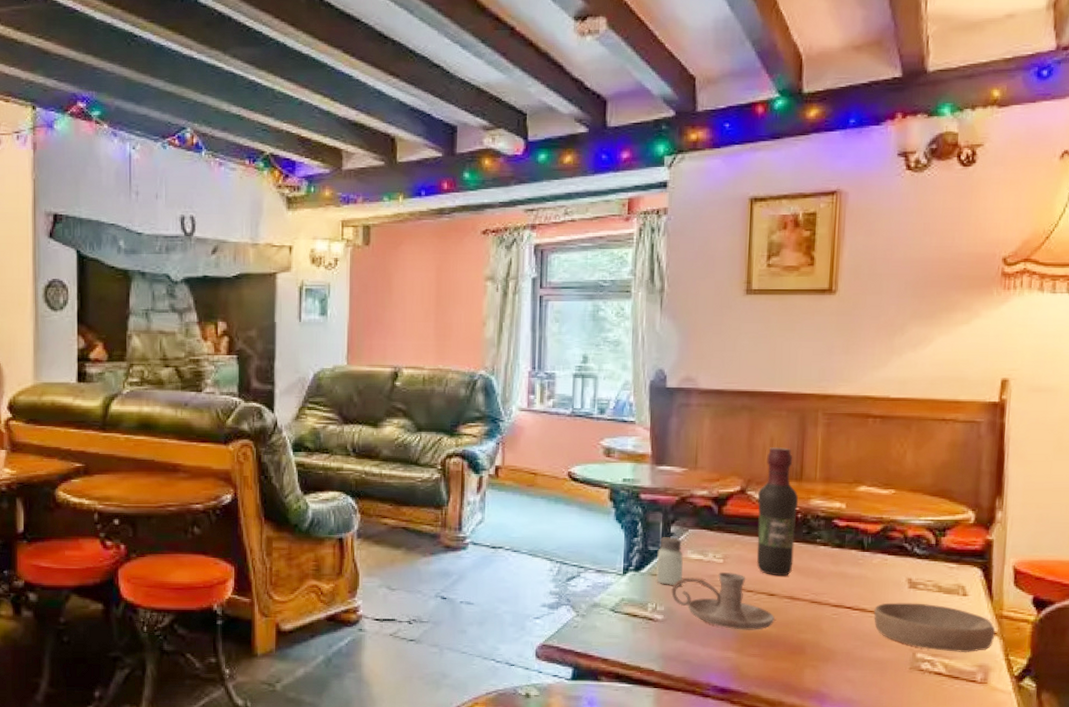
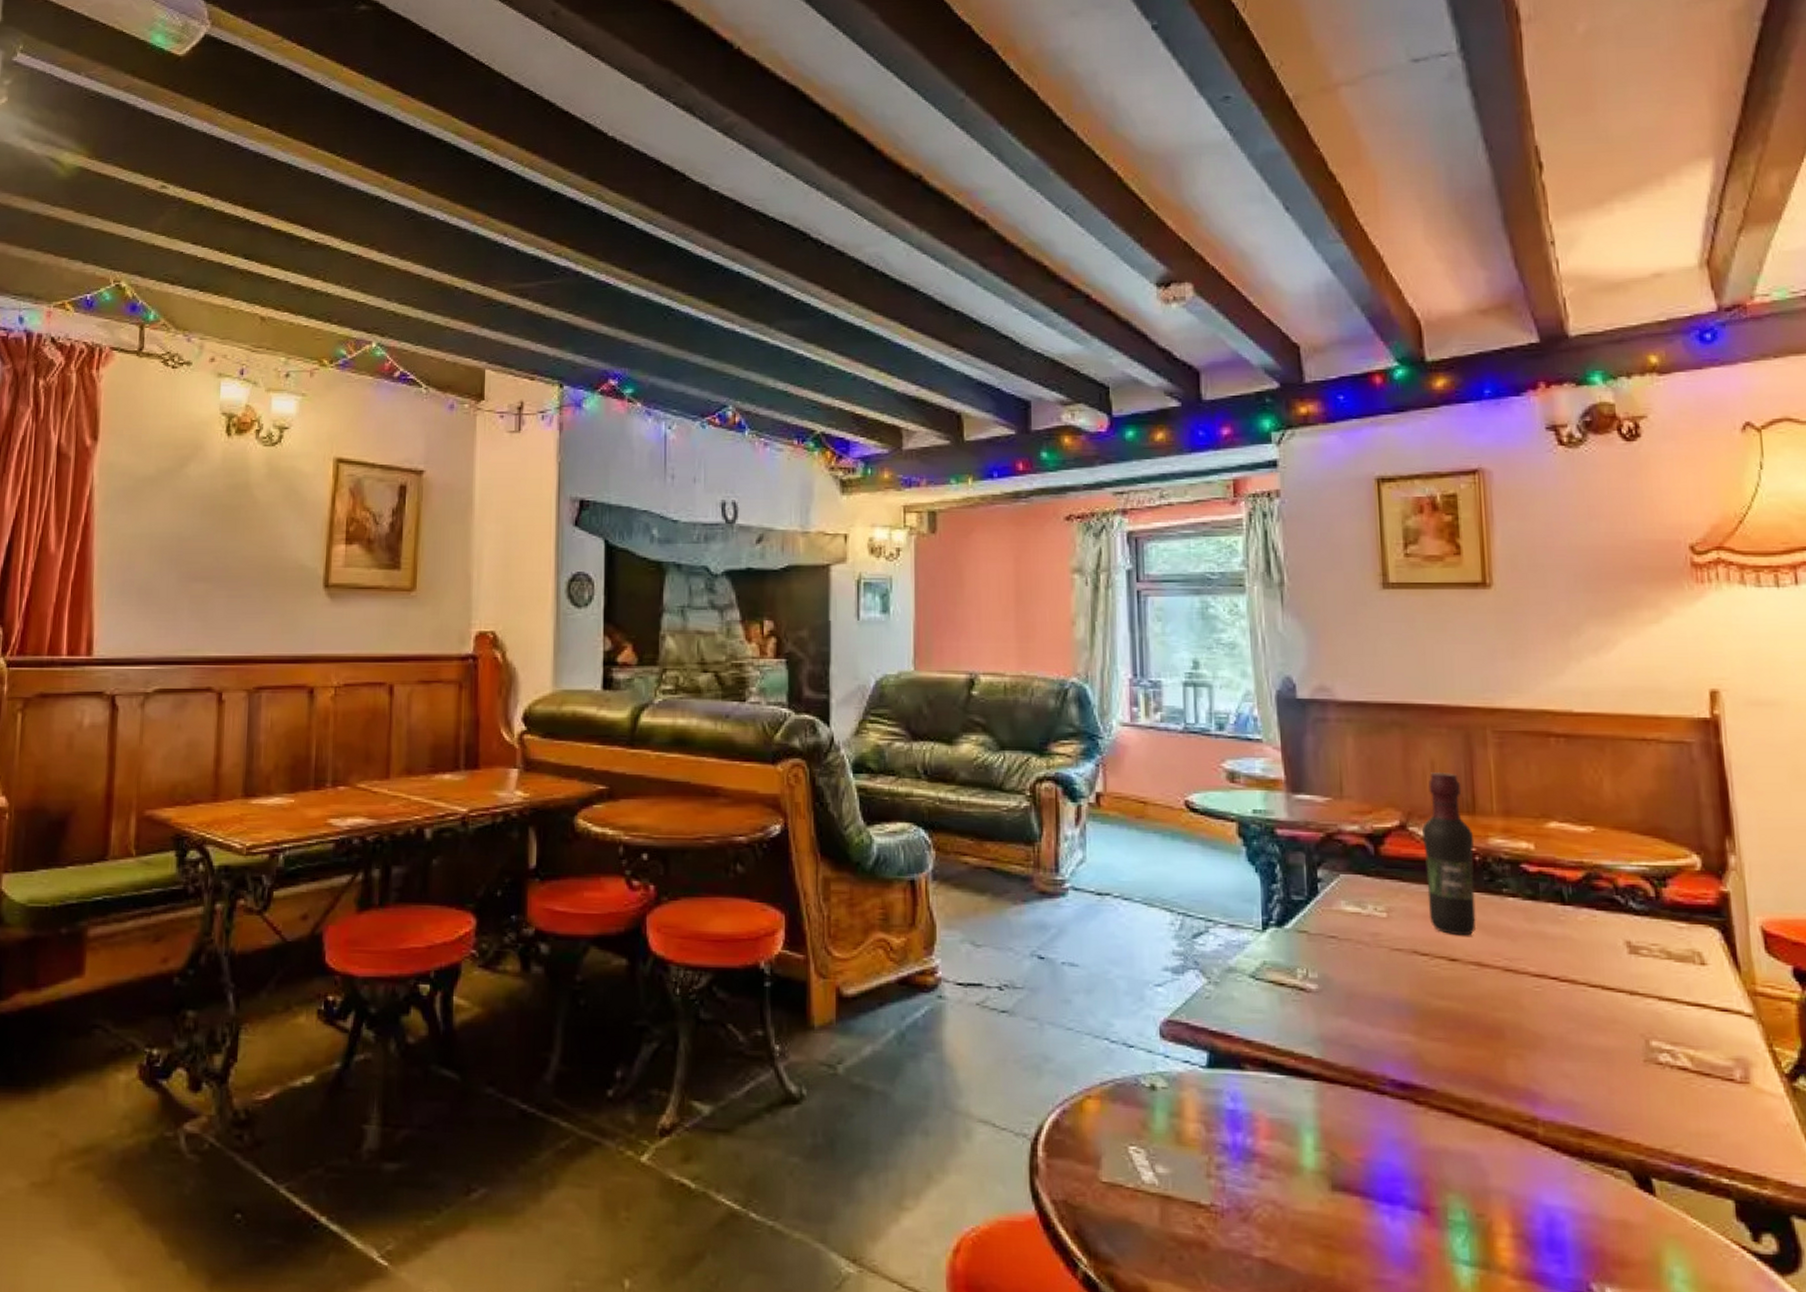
saltshaker: present [656,537,683,586] -> none [1303,883,1337,947]
candle holder: present [671,572,775,630] -> none [1325,930,1460,1006]
bowl: present [874,602,996,653] -> none [1588,972,1751,1042]

